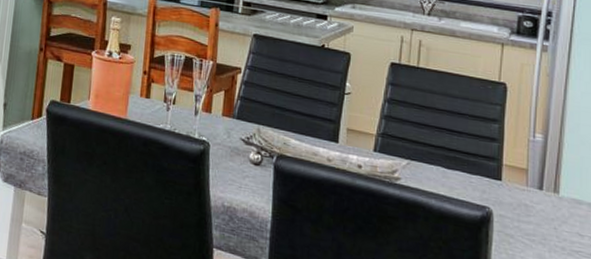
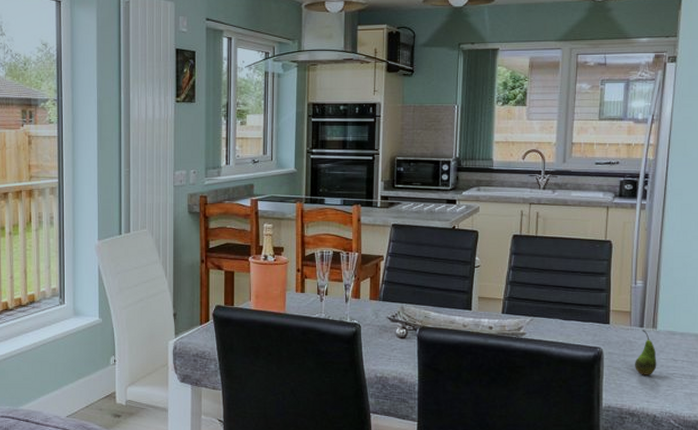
fruit: none [531,193,559,250] -> present [635,330,657,375]

